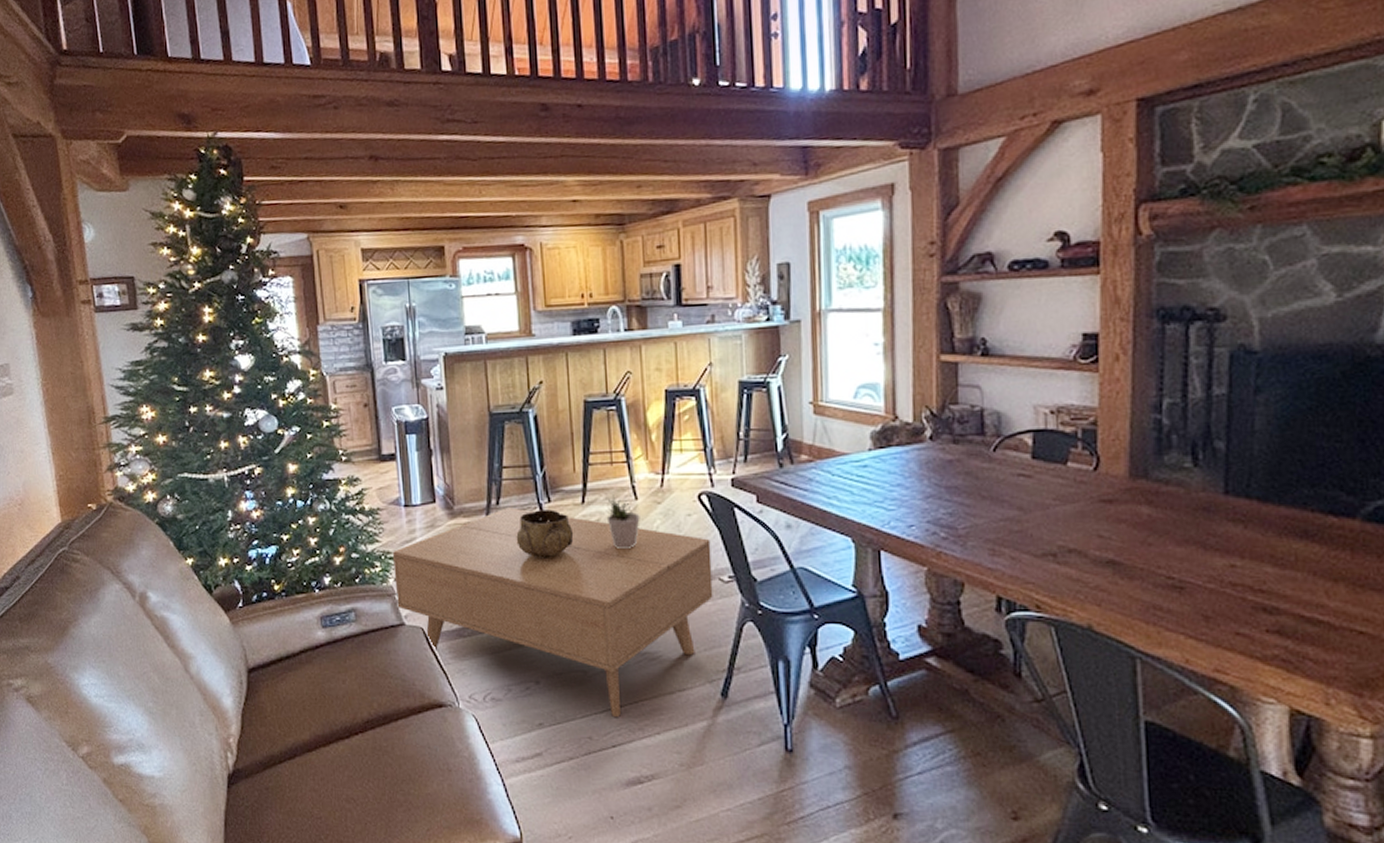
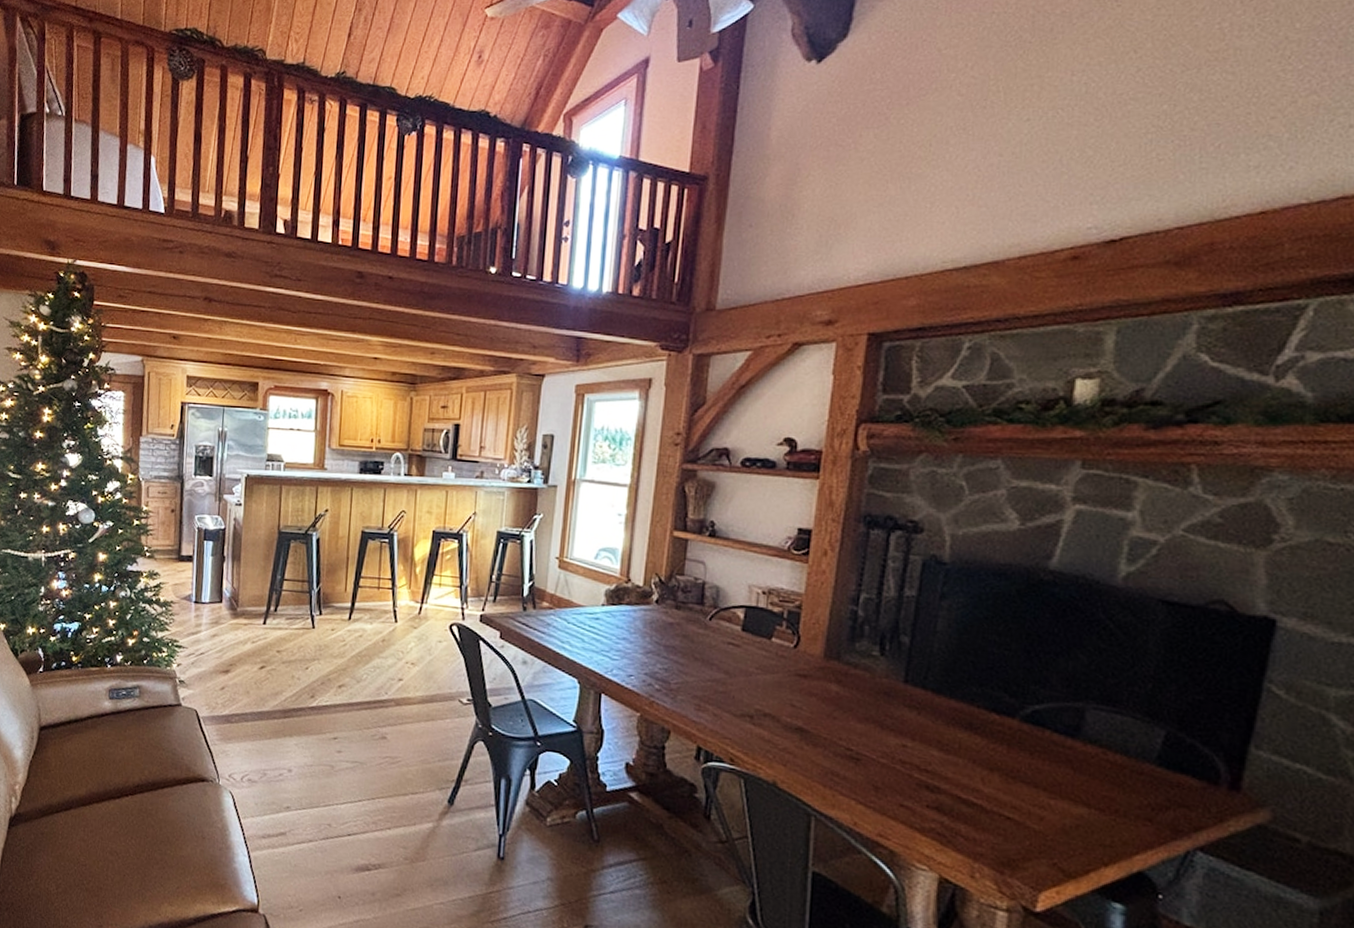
coffee table: present [392,507,713,718] -> none [177,615,456,811]
decorative bowl: present [516,509,574,558] -> none [287,620,338,664]
potted plant: present [606,496,640,550] -> none [368,617,397,665]

